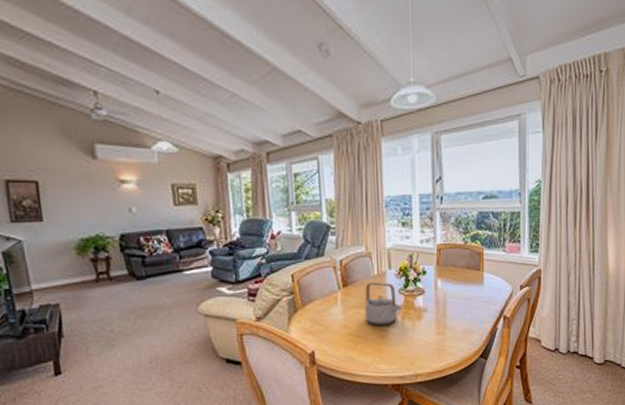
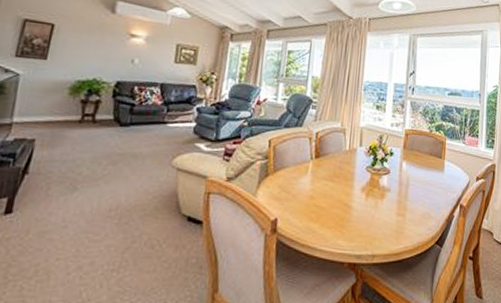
teapot: present [365,282,402,326] -> none [331,157,368,200]

